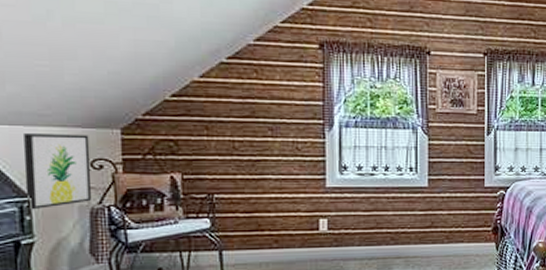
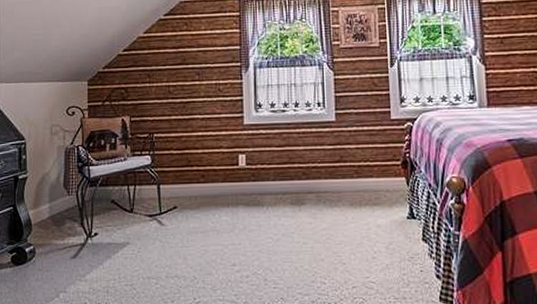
wall art: present [23,134,92,210] -> none [23,87,67,151]

